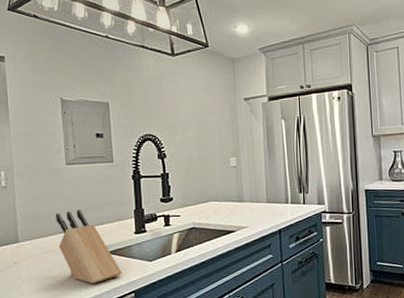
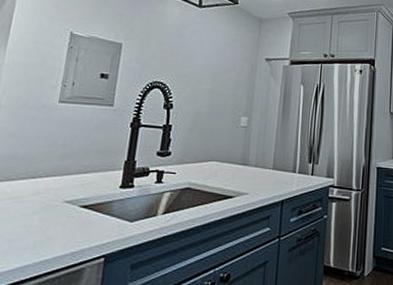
knife block: present [55,209,122,283] -> none [27,153,96,241]

